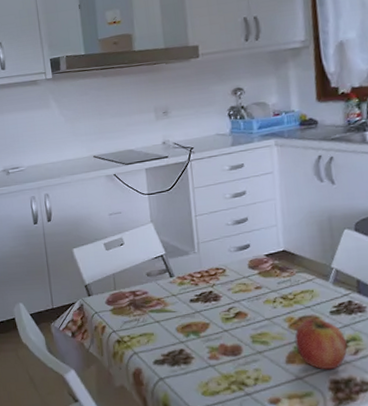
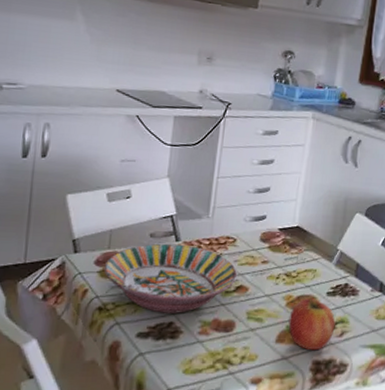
serving bowl: none [114,279,235,342] -> present [104,243,238,313]

